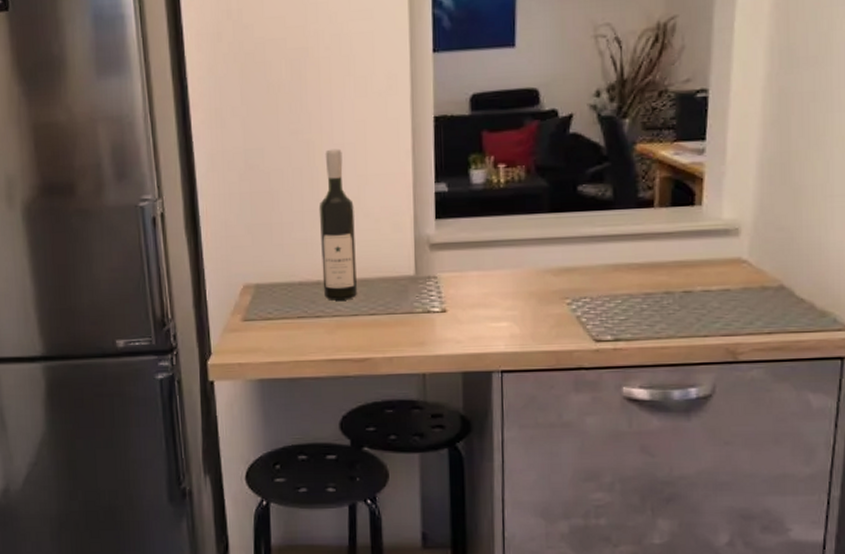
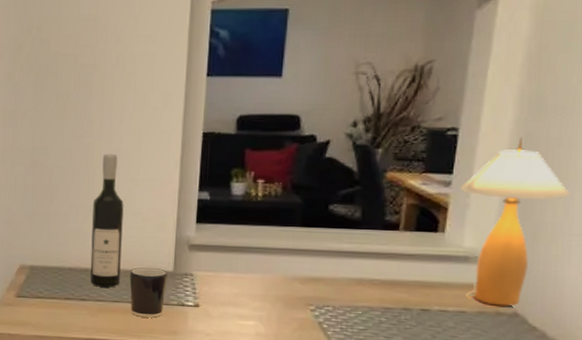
mug: none [367,273,410,330] -> present [129,267,168,318]
table lamp: none [714,93,829,280] -> present [460,137,571,307]

